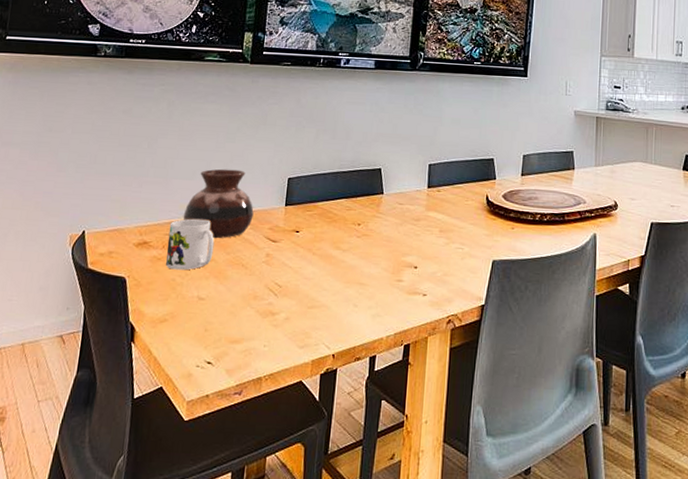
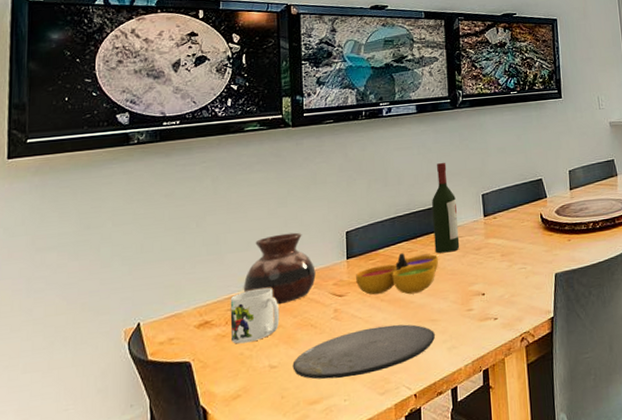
plate: none [219,279,361,325] -> present [292,324,435,380]
decorative bowl: none [291,210,376,254] -> present [356,253,439,295]
wine bottle: none [373,124,402,218] -> present [432,162,460,254]

